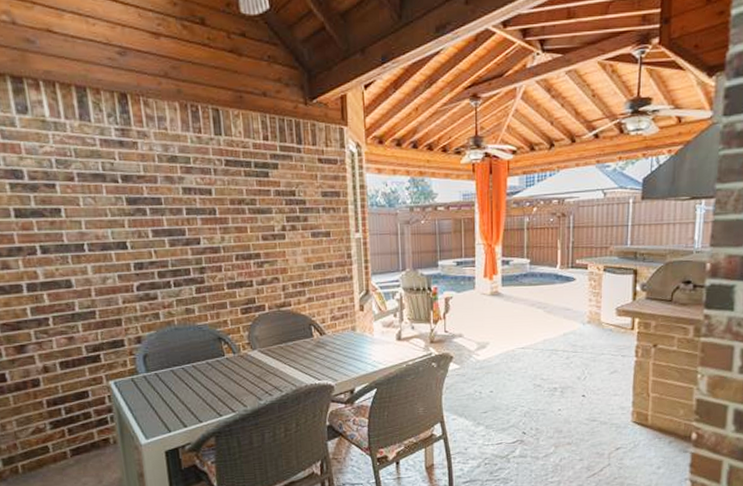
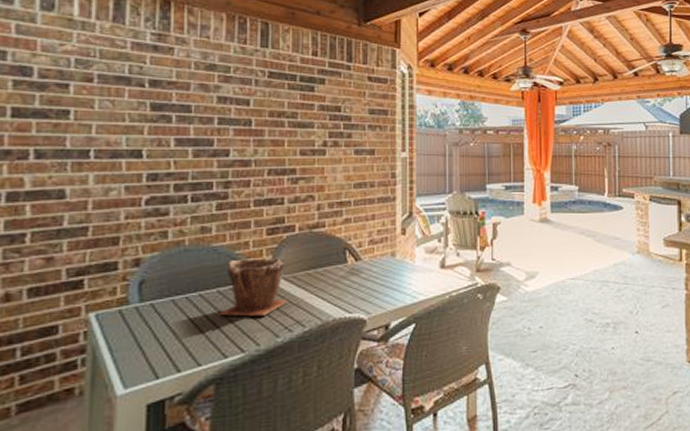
plant pot: none [211,333,266,383] -> present [219,257,288,317]

